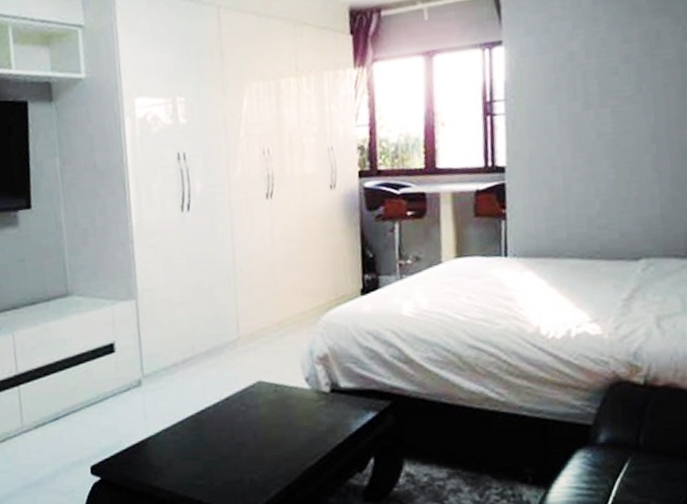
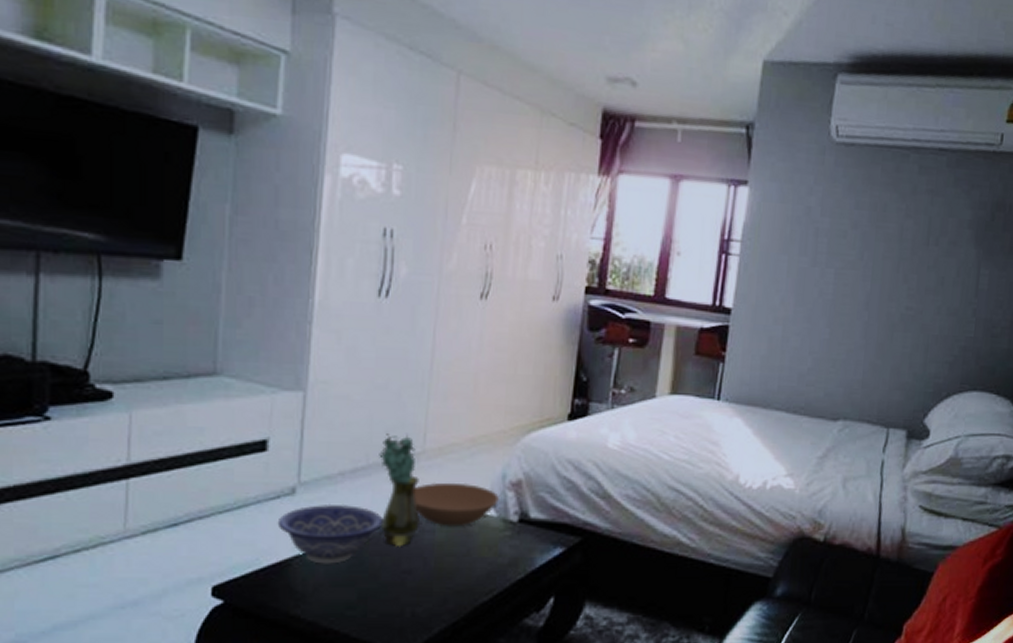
decorative bowl: none [131,390,215,442] -> present [277,503,383,564]
vase: none [202,325,245,423] -> present [379,434,420,548]
bowl: none [235,361,311,402] -> present [414,482,500,527]

